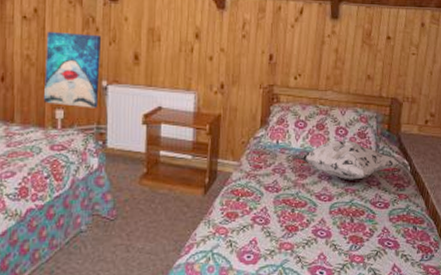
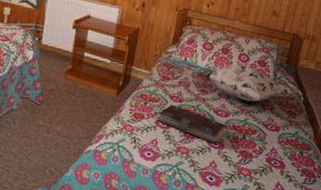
book: none [253,196,331,233] -> present [157,104,226,144]

